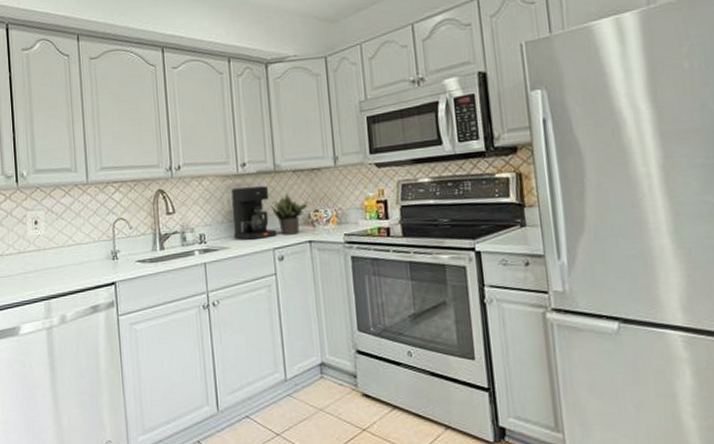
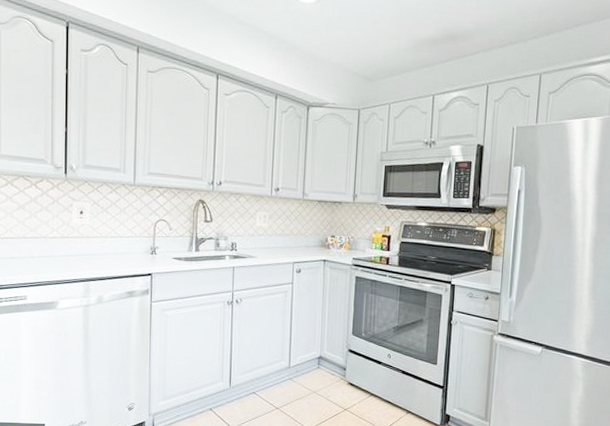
coffee maker: present [231,186,277,241] -> none [261,208,298,254]
potted plant: present [270,194,310,236] -> none [295,219,329,253]

